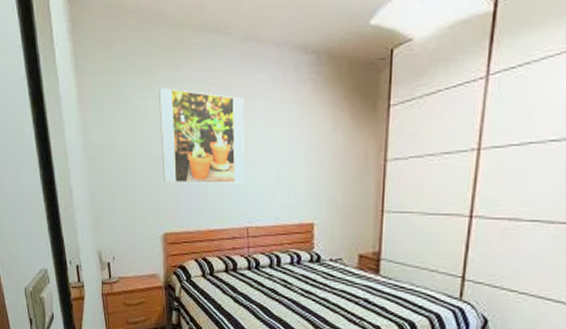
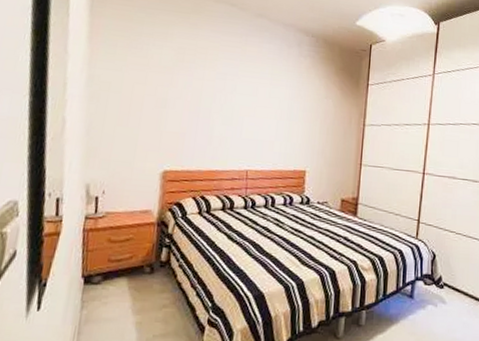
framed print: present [159,88,245,183] -> none [169,41,253,132]

